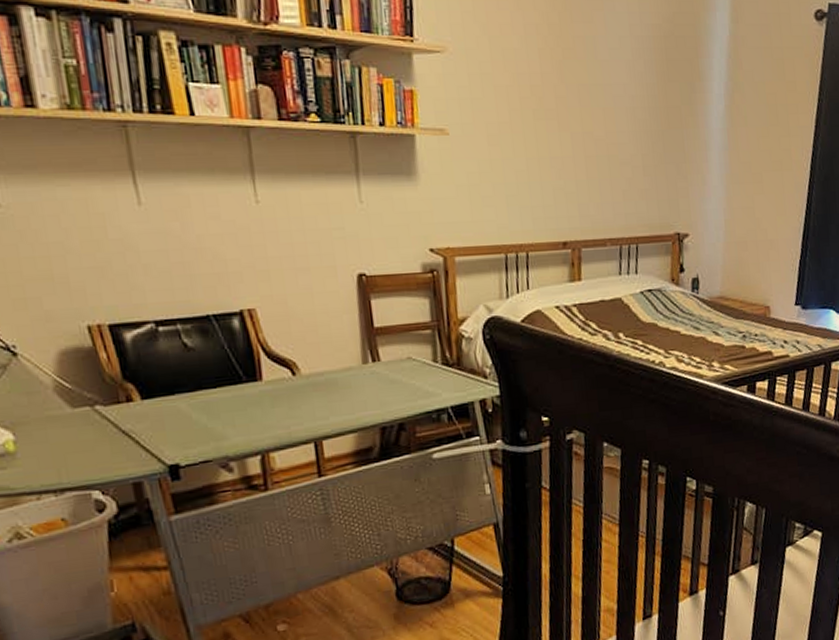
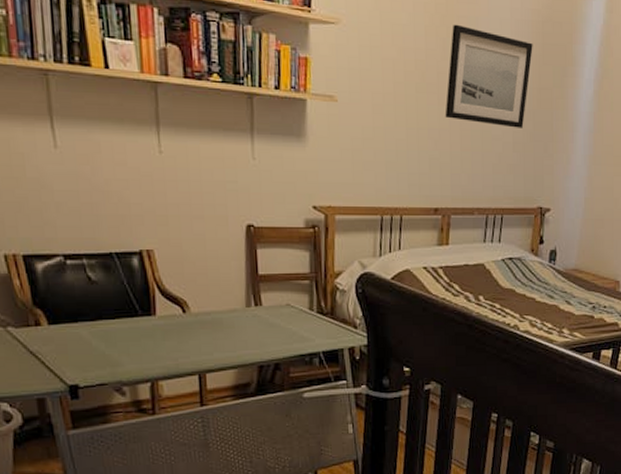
wall art: none [566,44,657,151] -> present [445,24,533,128]

